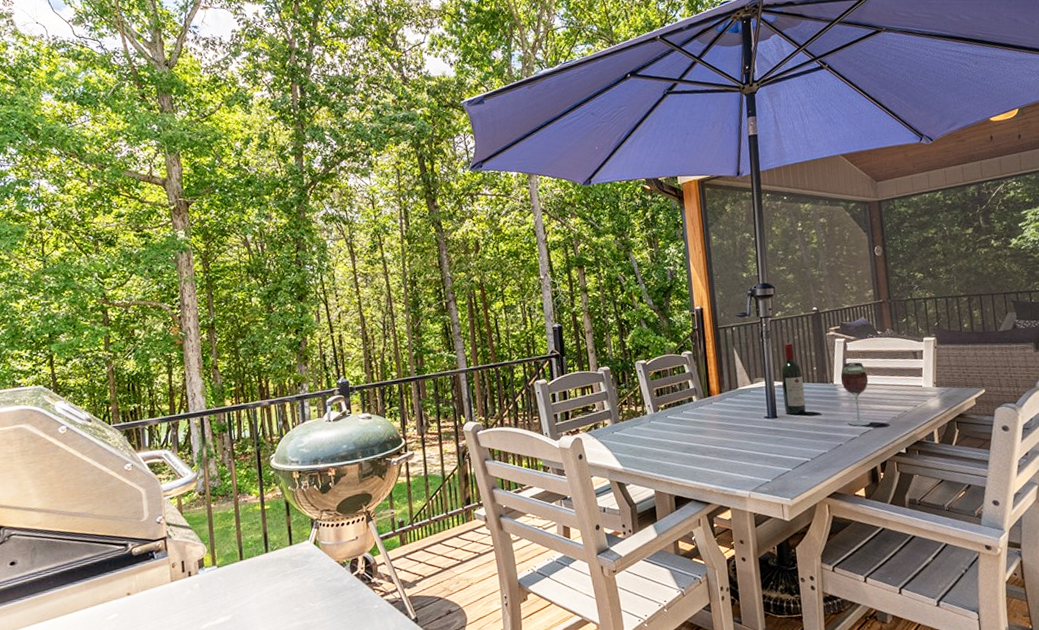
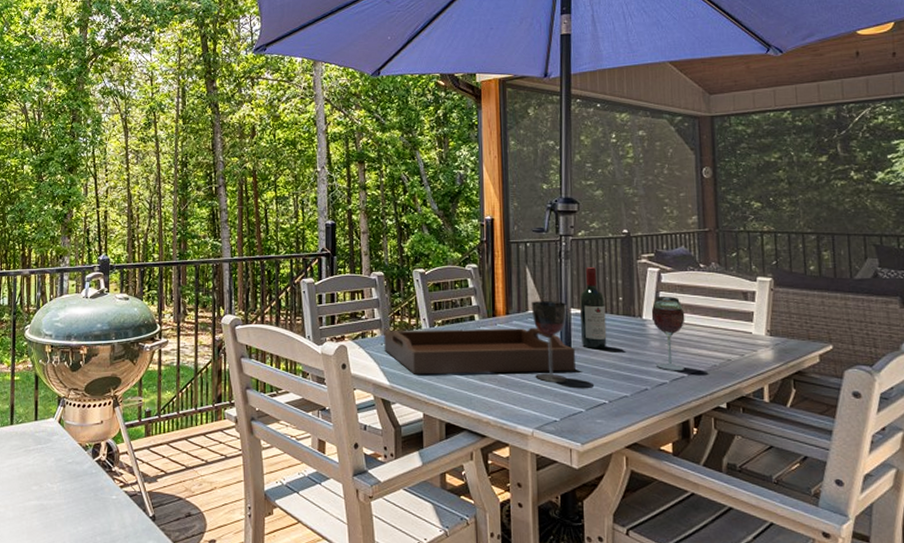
serving tray: none [614,402,782,456] -> present [384,327,576,375]
wineglass: none [740,376,776,449] -> present [531,301,568,382]

